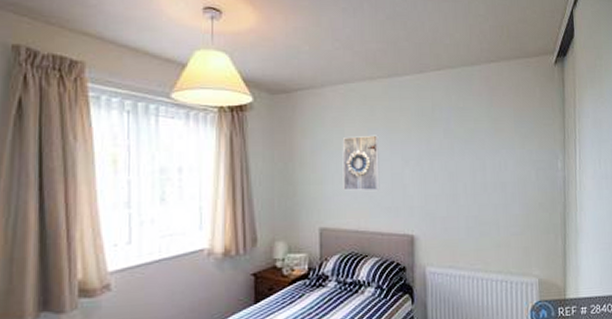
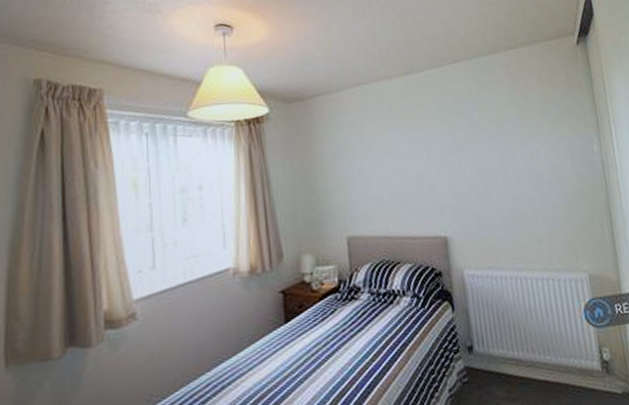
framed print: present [342,135,380,191] -> none [363,134,407,195]

